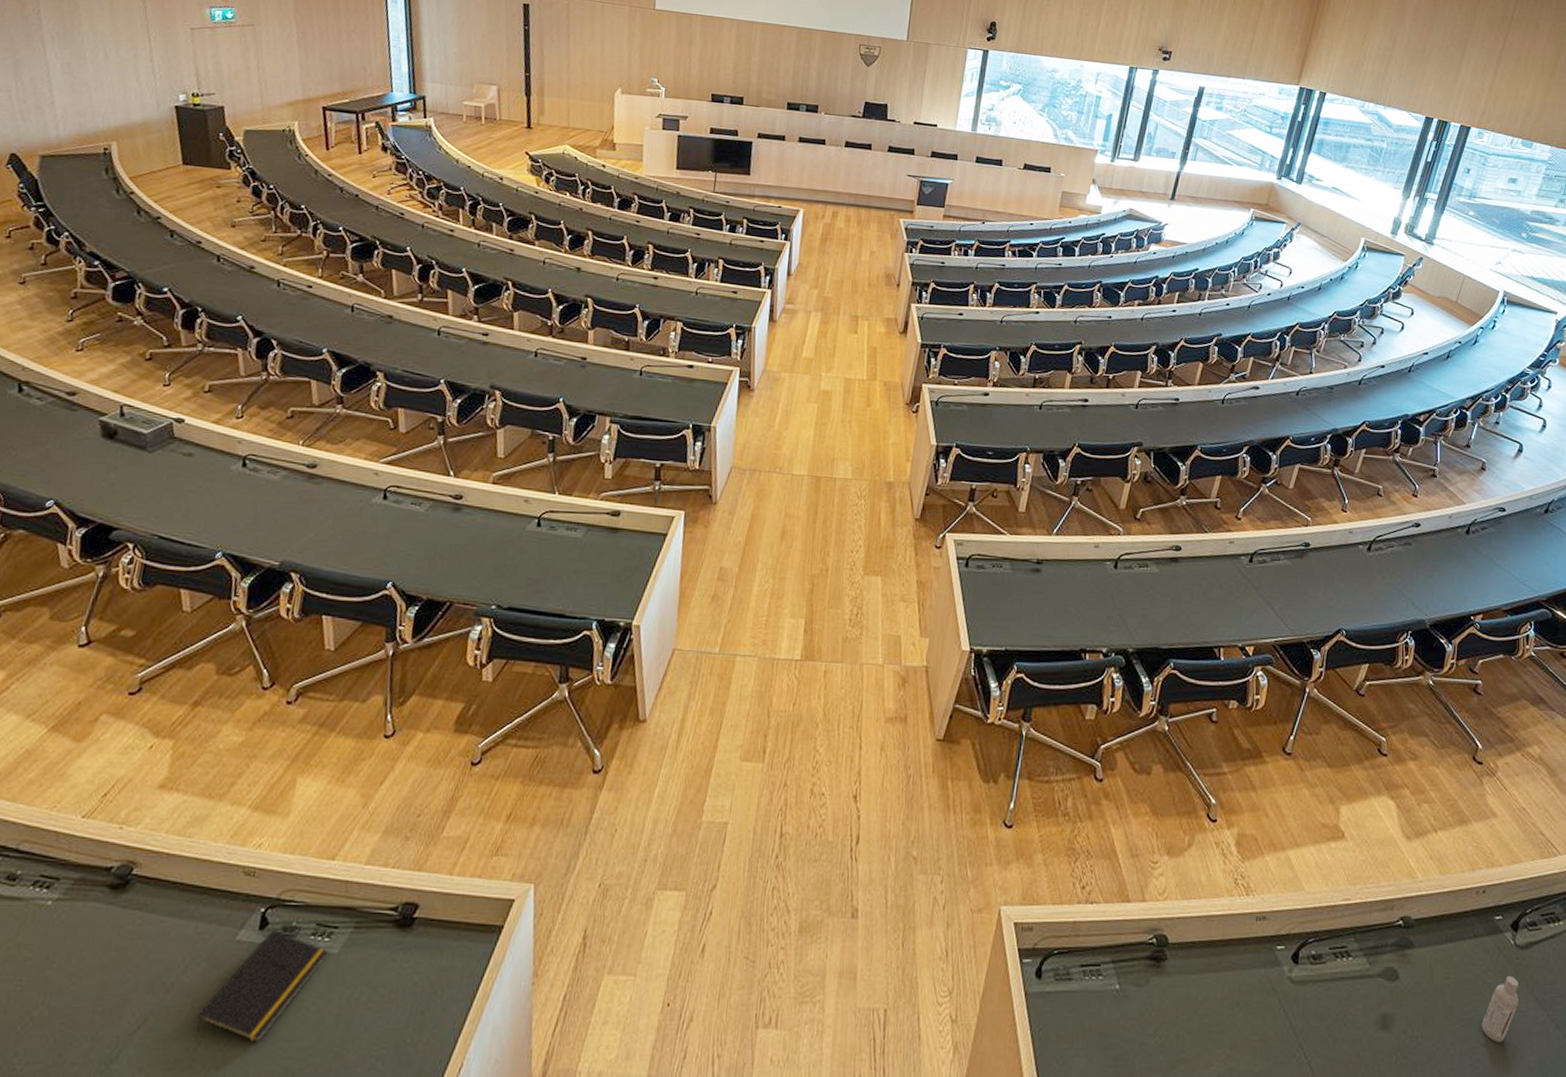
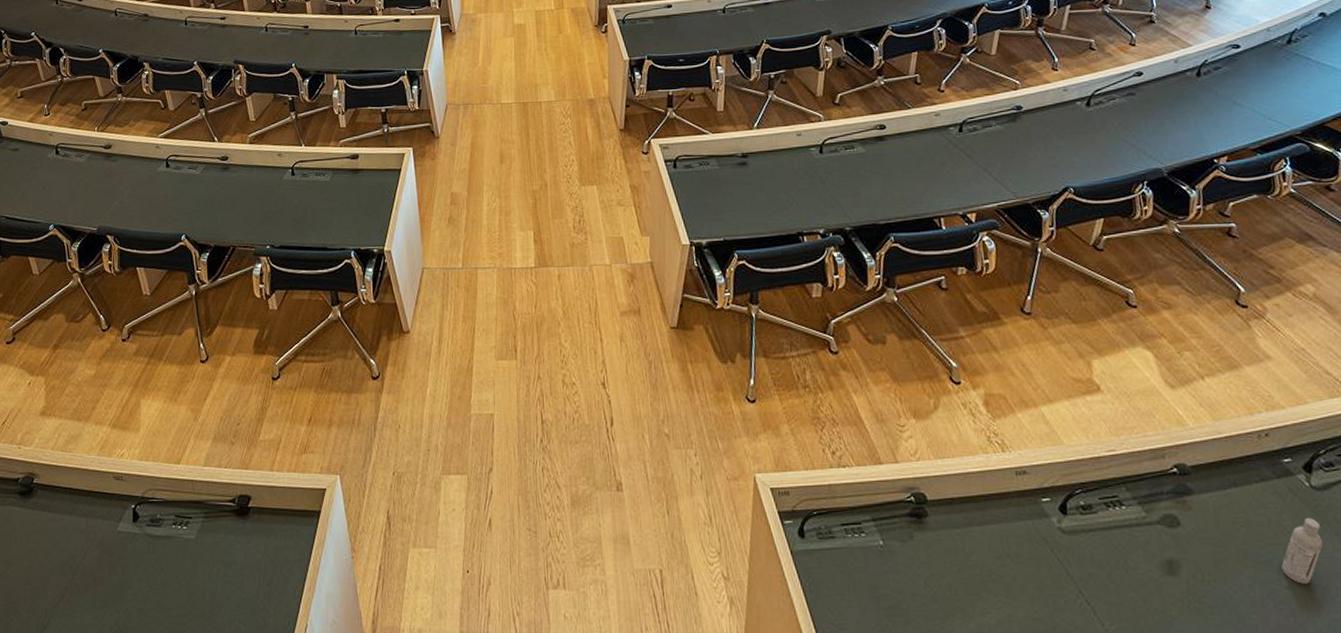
notepad: present [196,930,329,1042] -> none [100,522,188,610]

